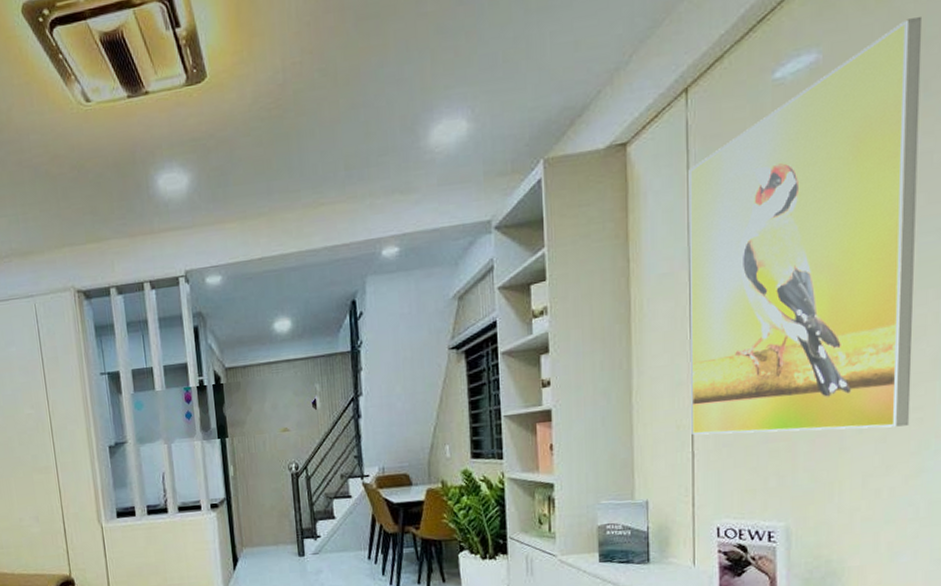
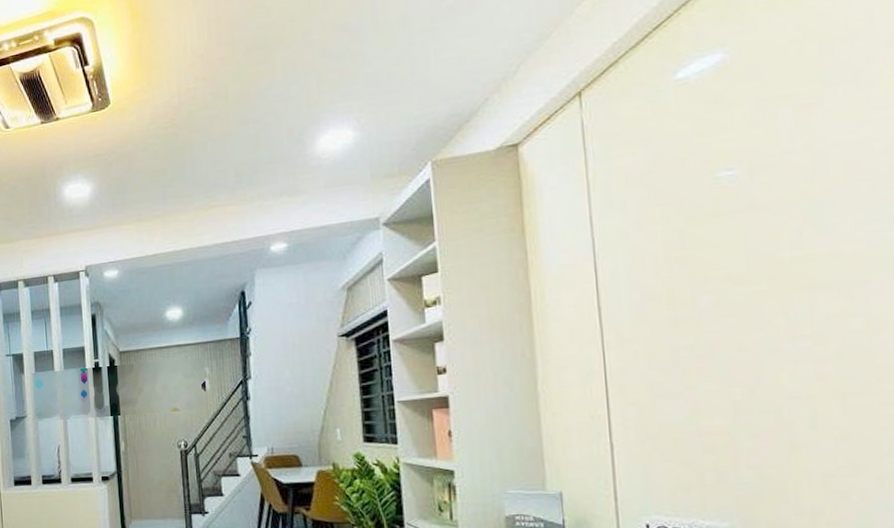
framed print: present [688,17,923,435] -> none [587,14,878,426]

